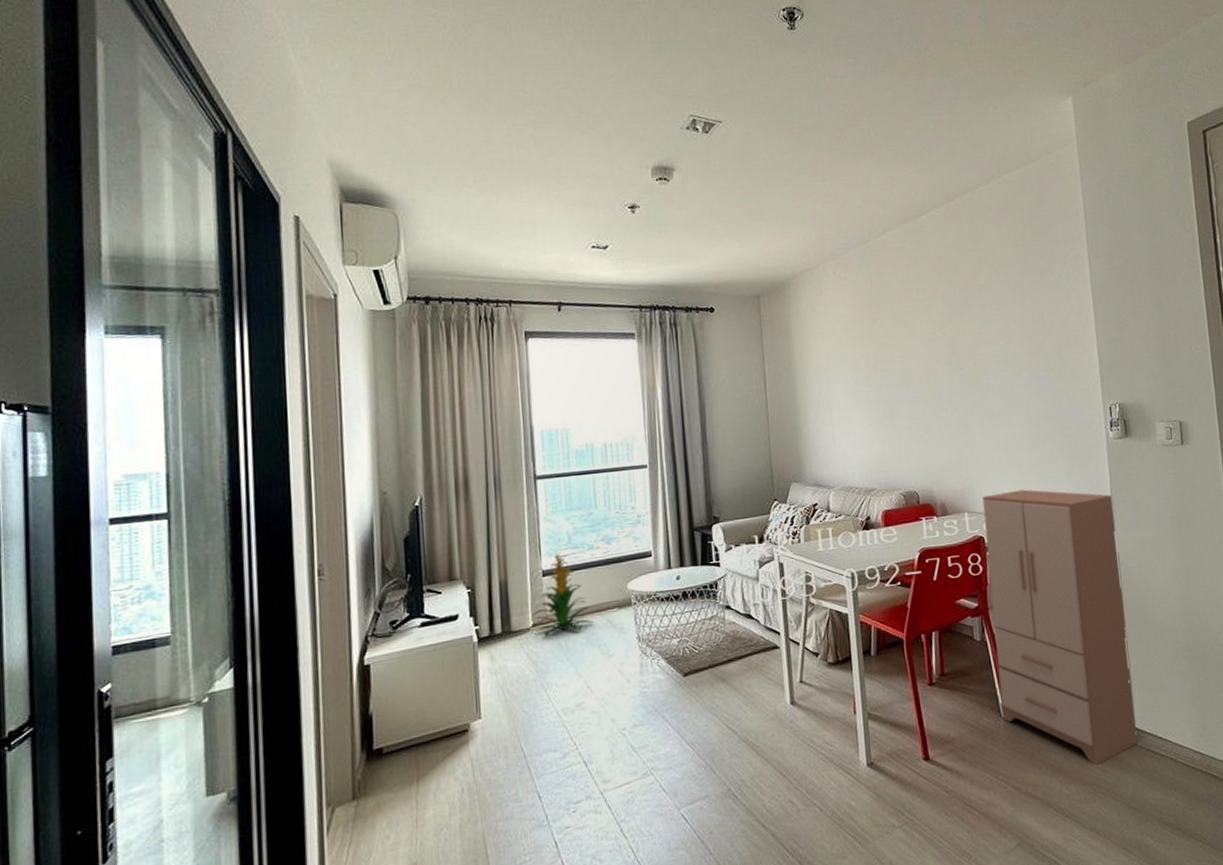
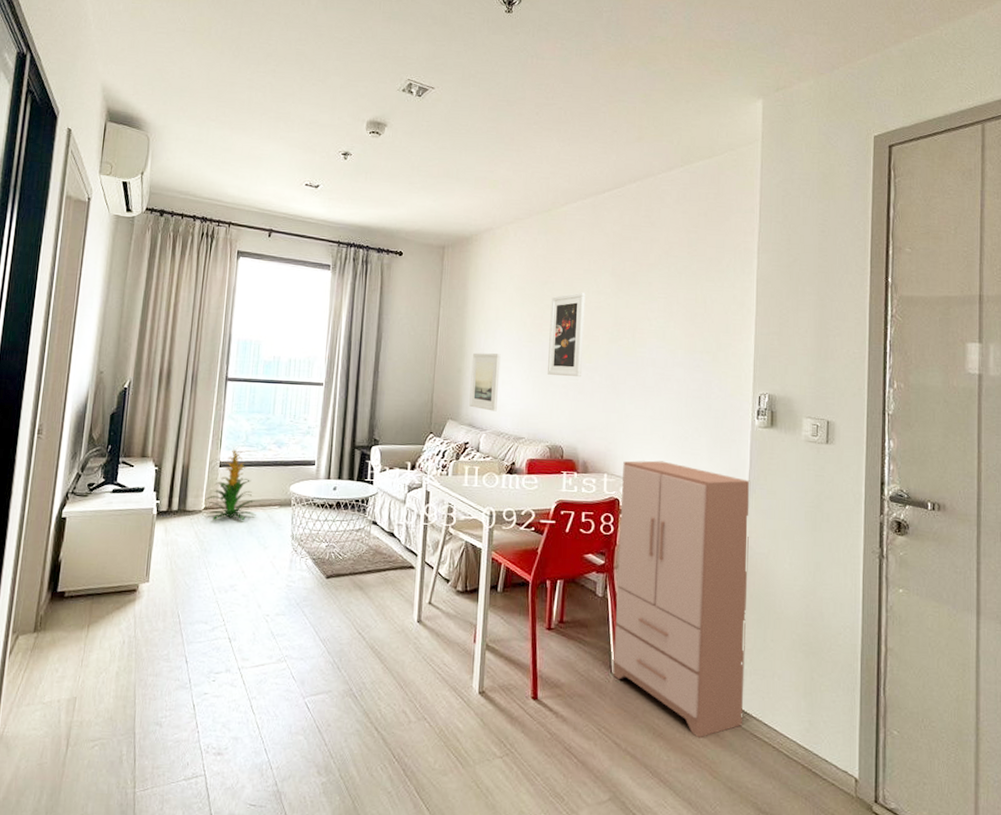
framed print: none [807,403,842,467] -> present [469,352,501,412]
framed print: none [883,324,926,418] -> present [548,292,586,378]

